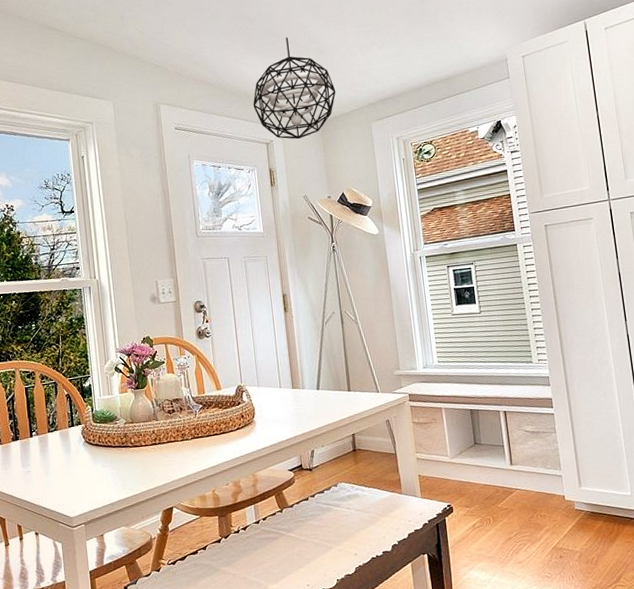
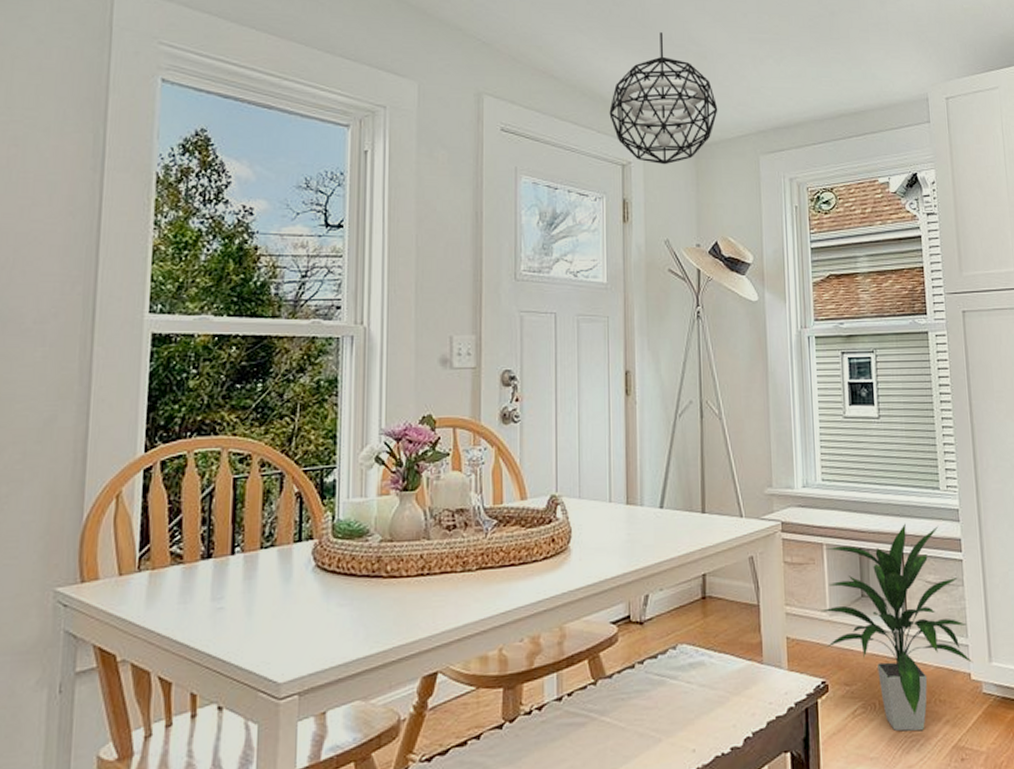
indoor plant: none [443,389,567,538] -> present [820,523,974,732]

